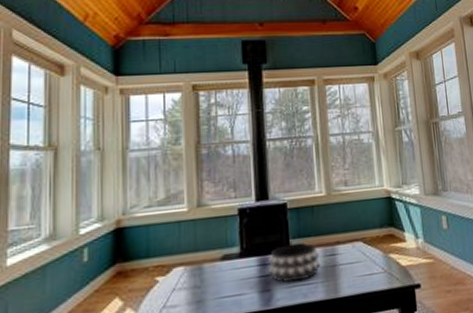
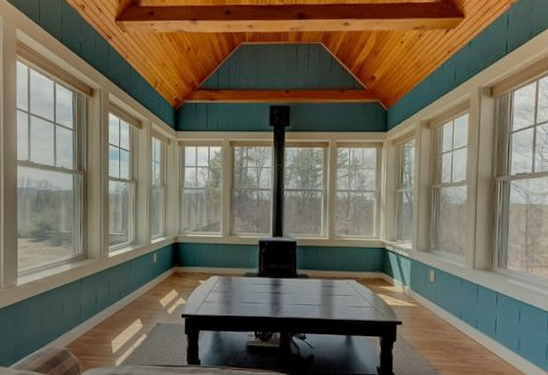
decorative bowl: present [268,243,320,283] -> none [279,273,319,302]

